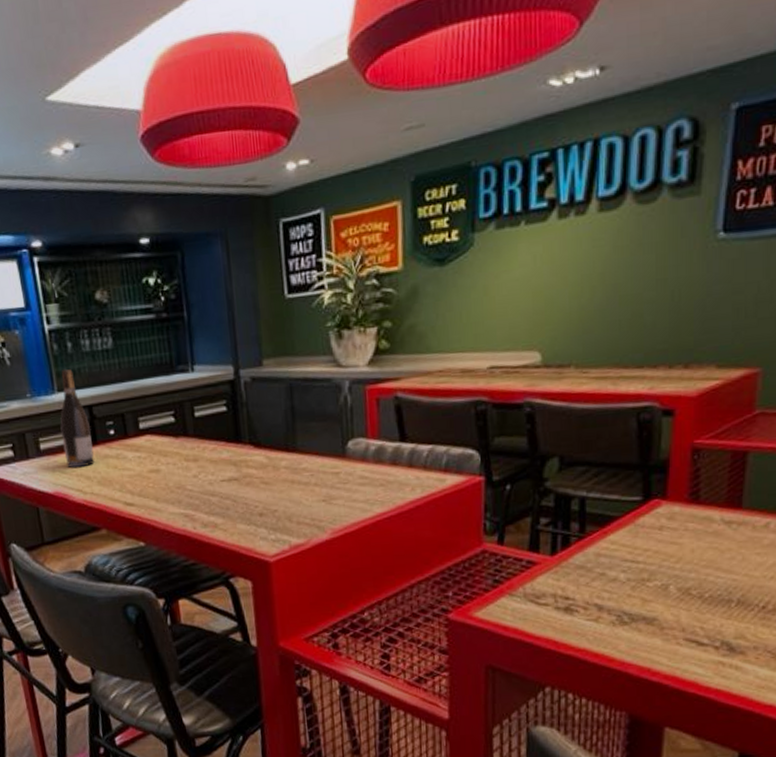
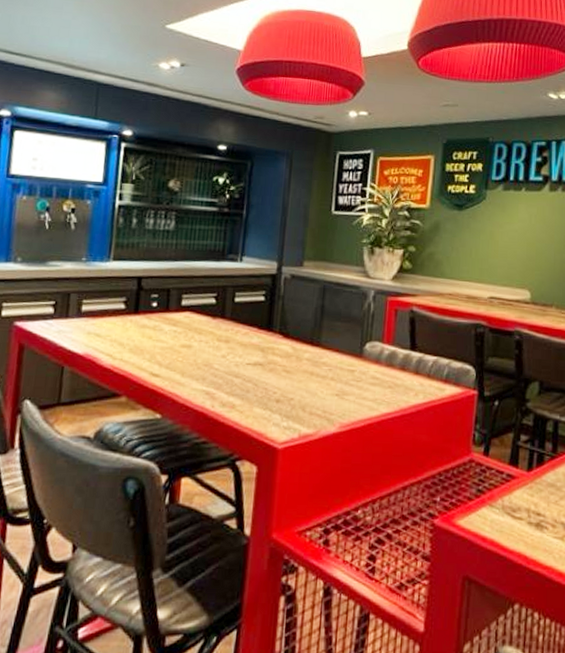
wine bottle: present [60,369,95,467] -> none [103,242,136,333]

